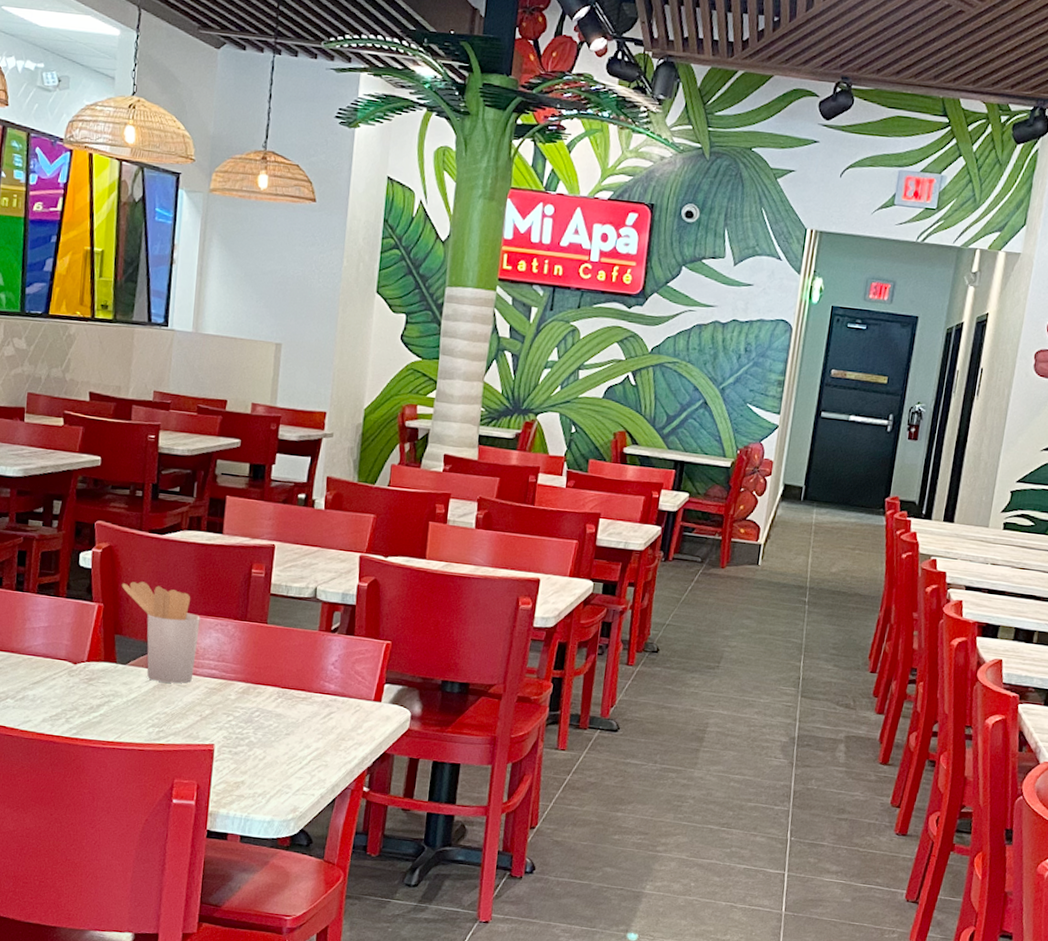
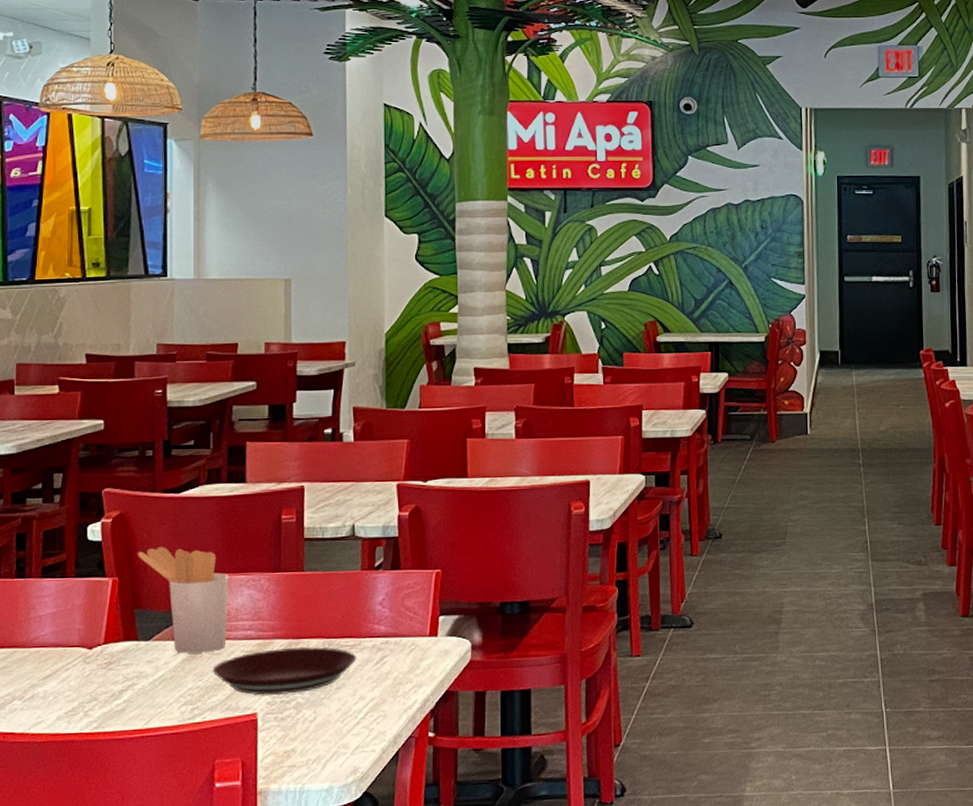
plate: none [178,690,307,733] -> present [212,646,357,696]

